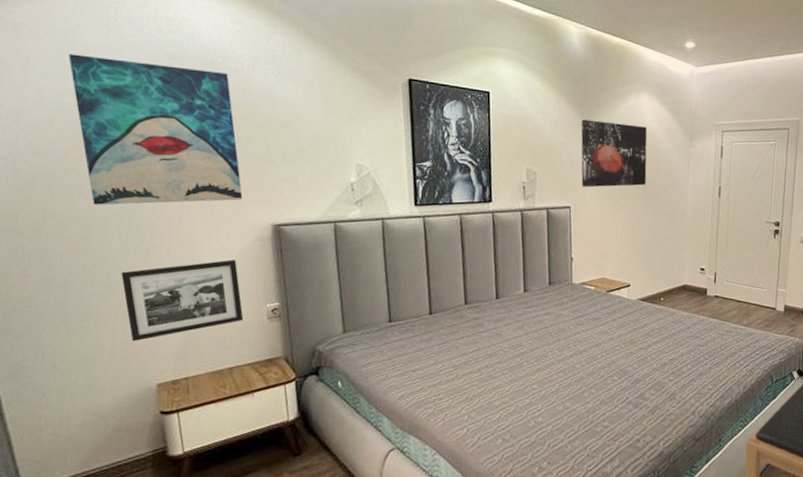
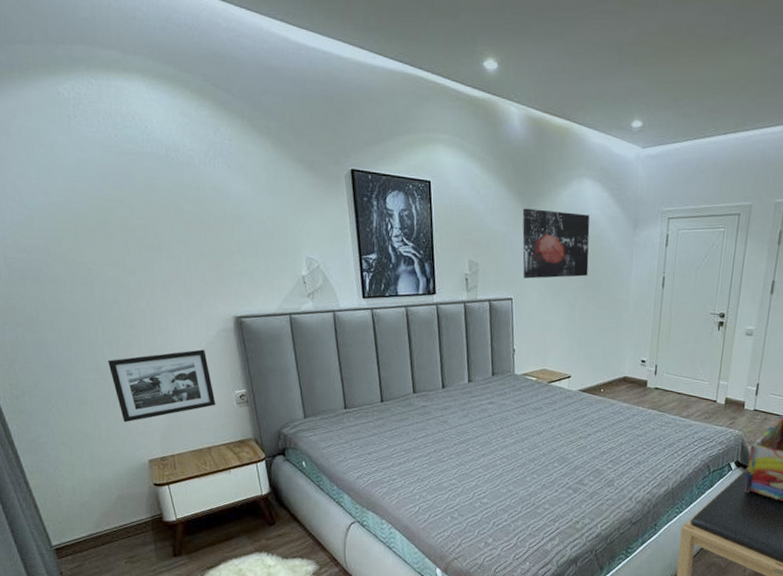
wall art: present [68,54,243,205] -> none [38,152,206,299]

